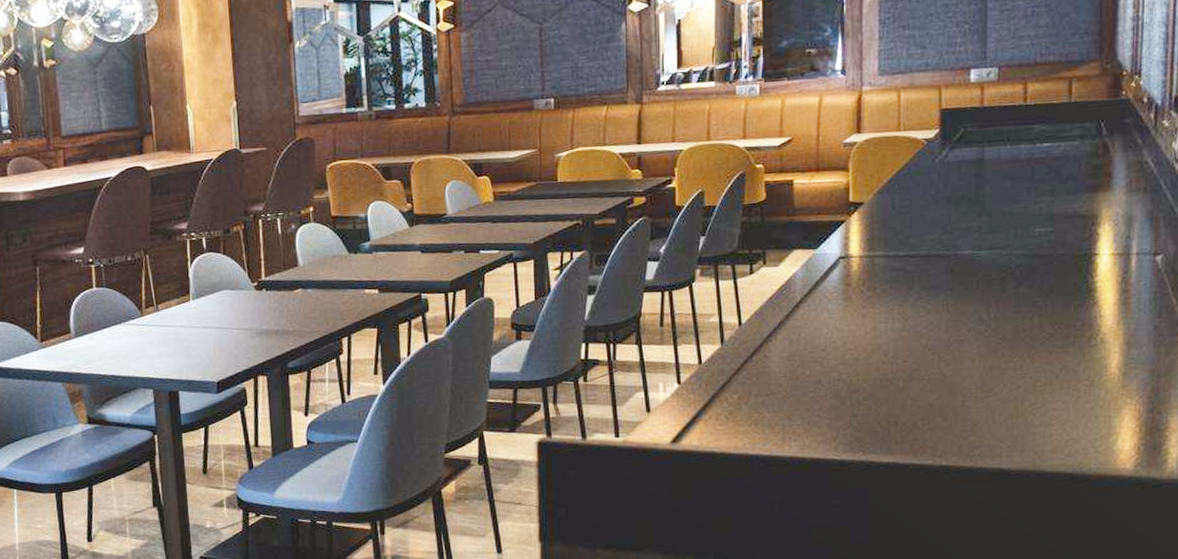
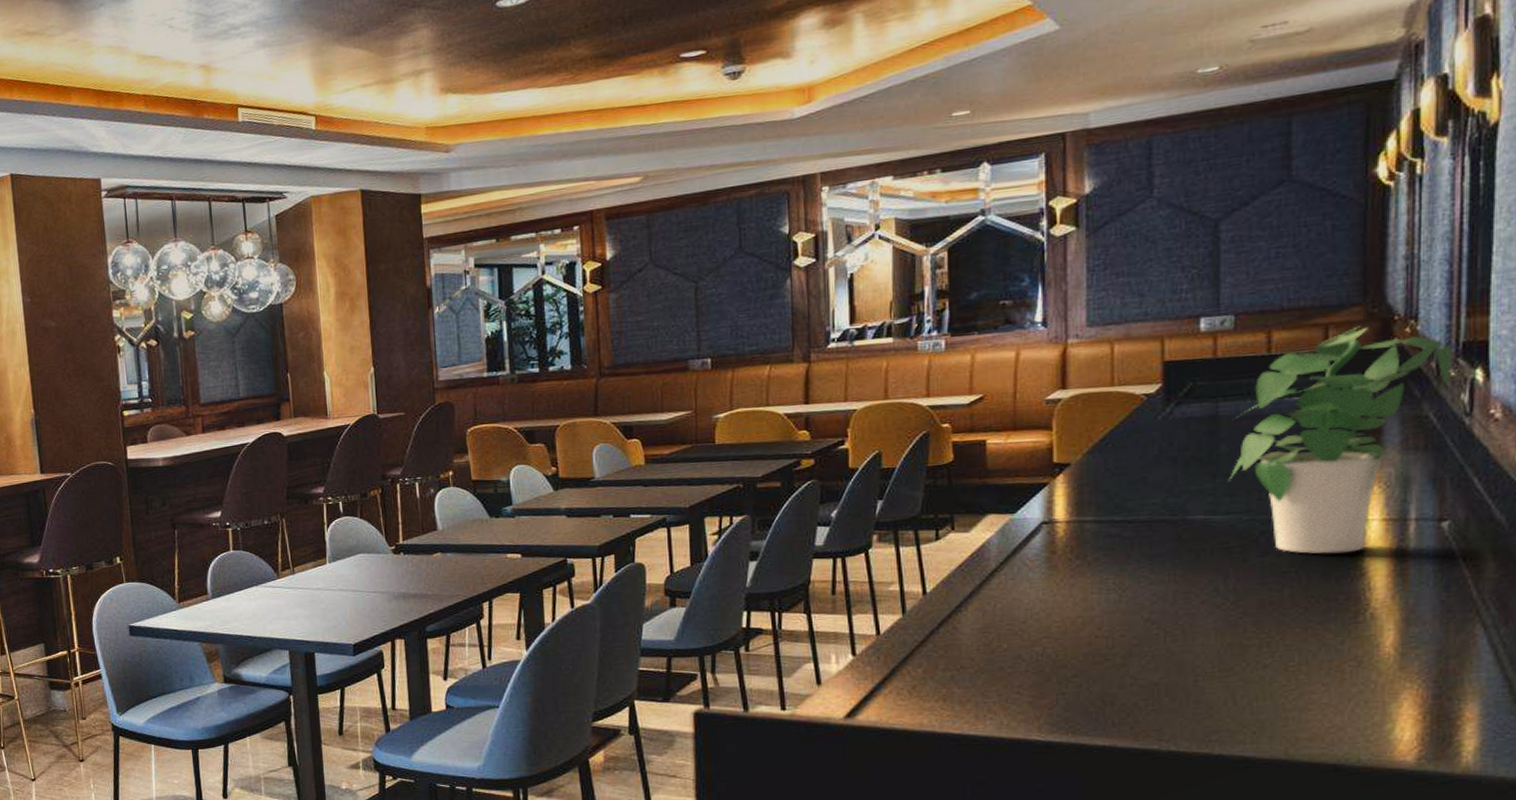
potted plant: none [991,80,1167,285] -> present [1228,325,1453,554]

